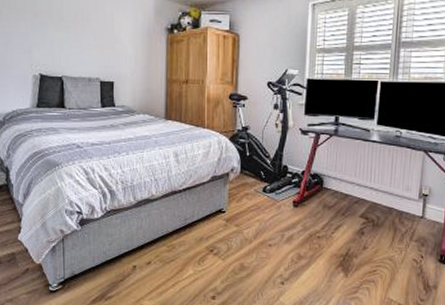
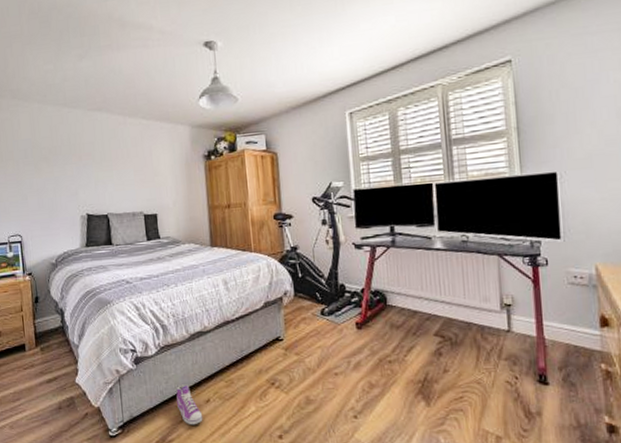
sneaker: none [118,247,143,284] -> present [176,384,203,425]

